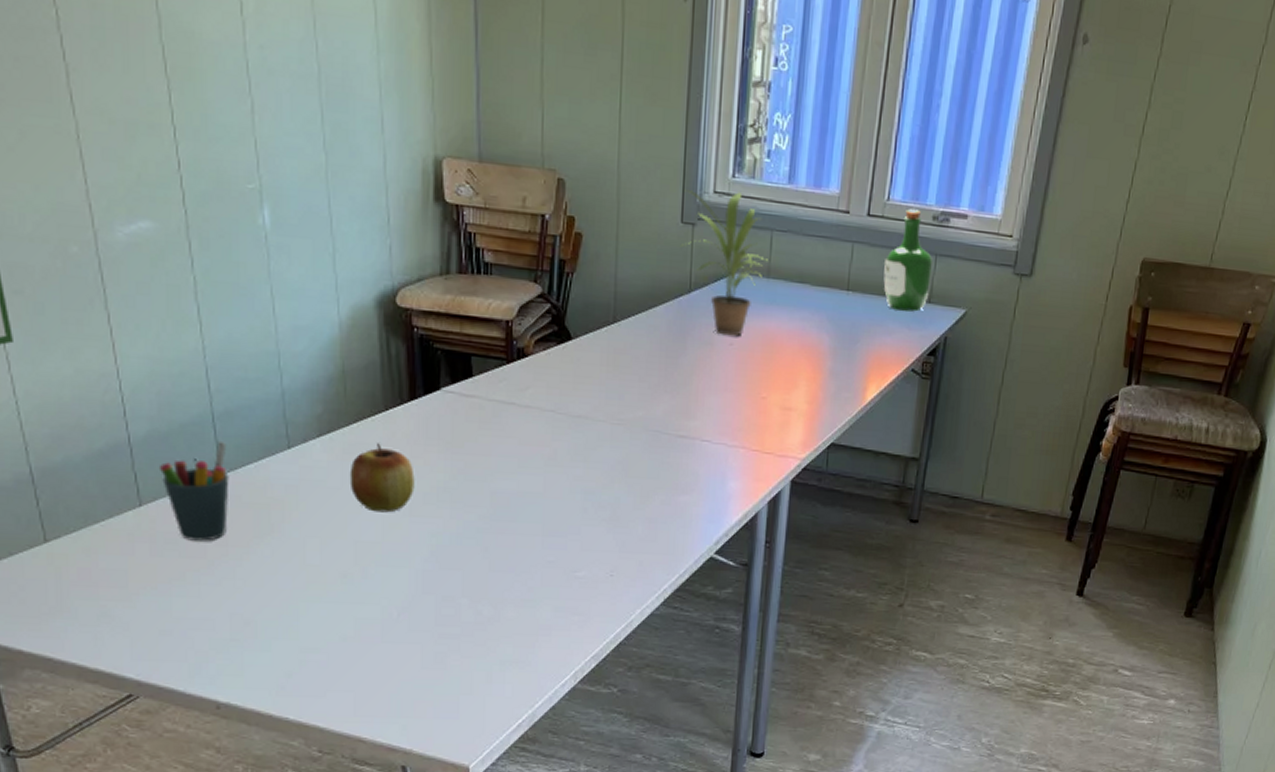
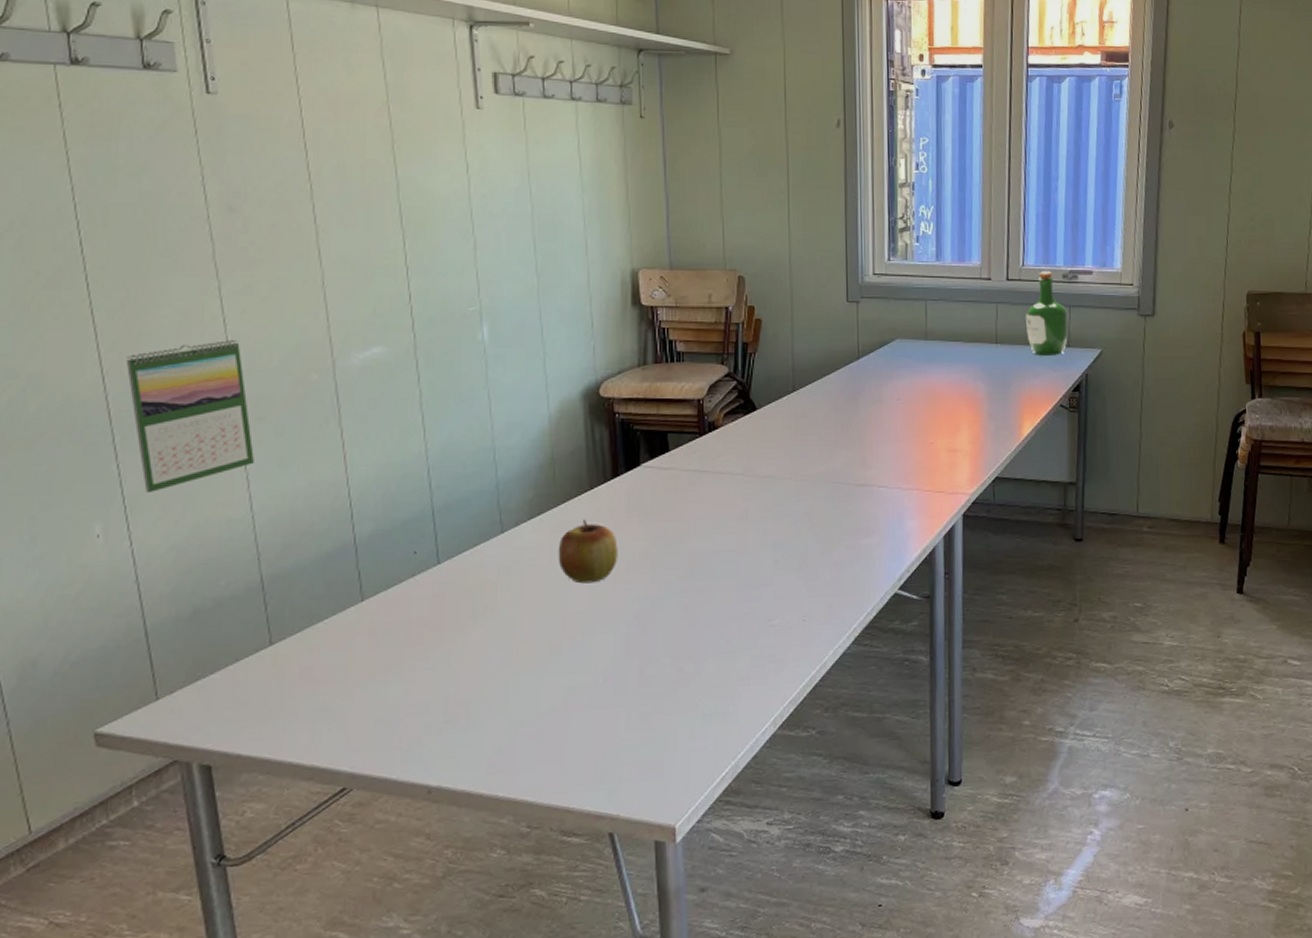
pen holder: present [158,440,229,541] -> none [381,532,446,629]
potted plant: present [680,190,768,336] -> none [847,272,924,393]

